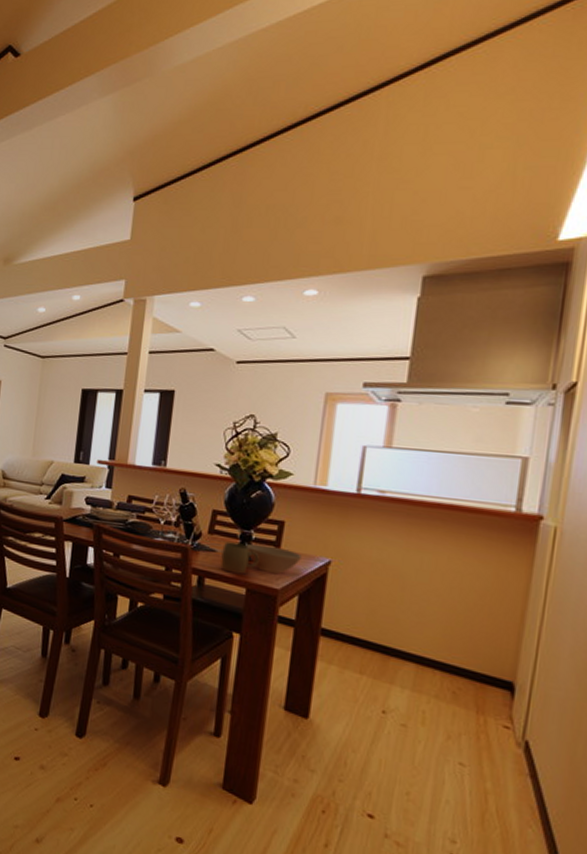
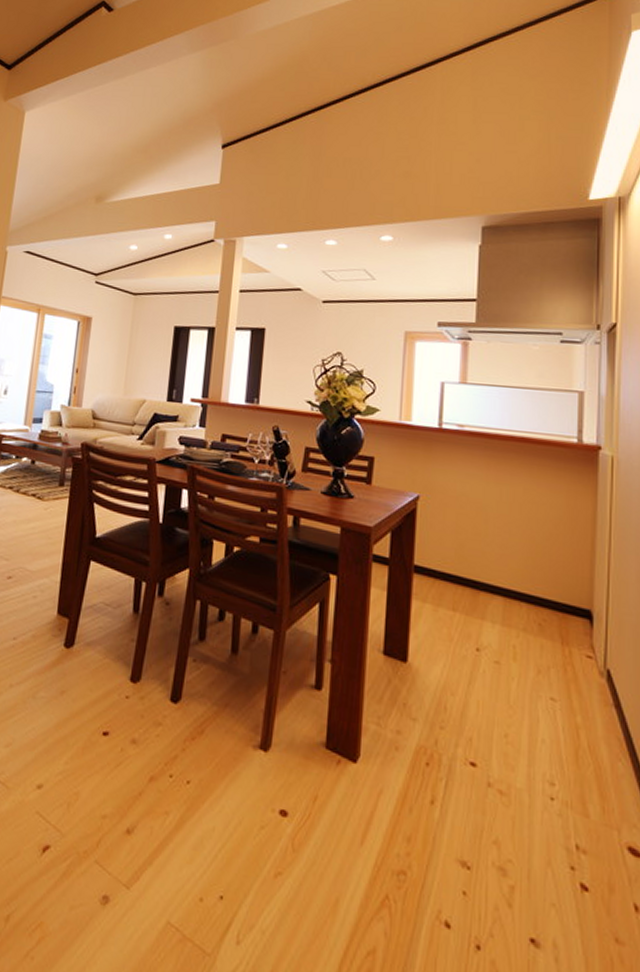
mug: present [220,542,259,575] -> none [315,479,352,513]
bowl: present [245,543,302,575] -> none [338,480,392,512]

